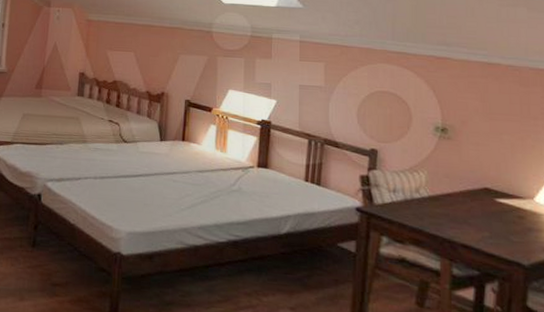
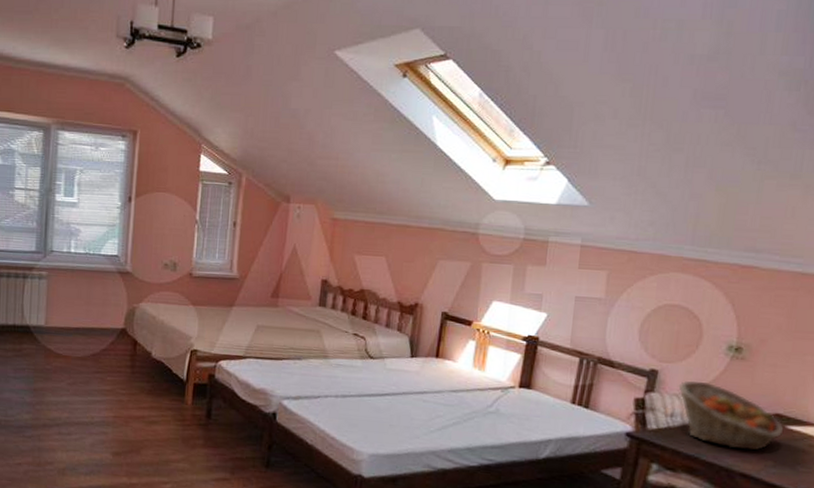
fruit basket: none [397,158,494,223] -> present [678,380,784,451]

